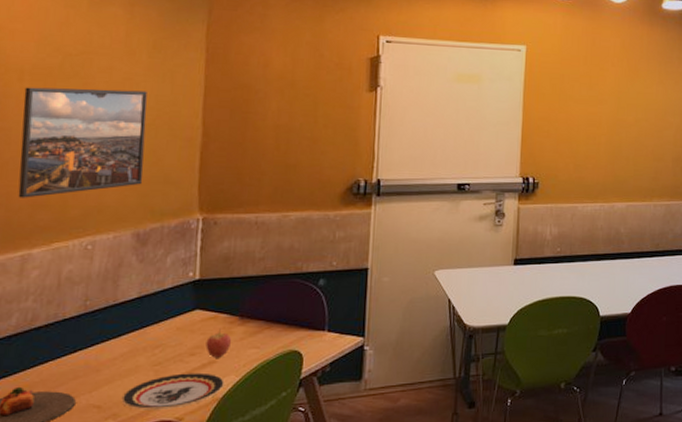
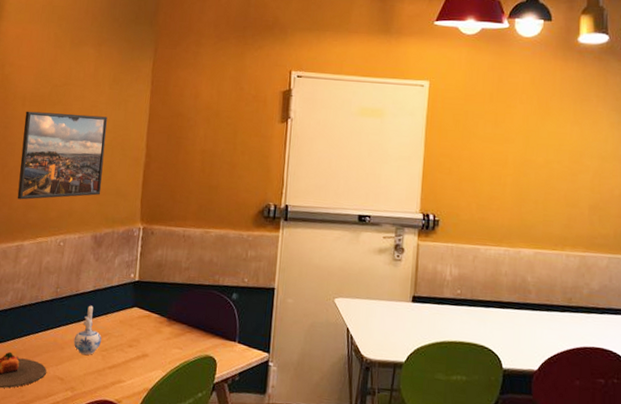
ceramic pitcher: none [113,315,152,374] -> present [73,305,102,355]
plate: present [121,372,226,410] -> none [77,361,155,391]
fruit: present [206,328,232,358] -> none [140,326,161,353]

